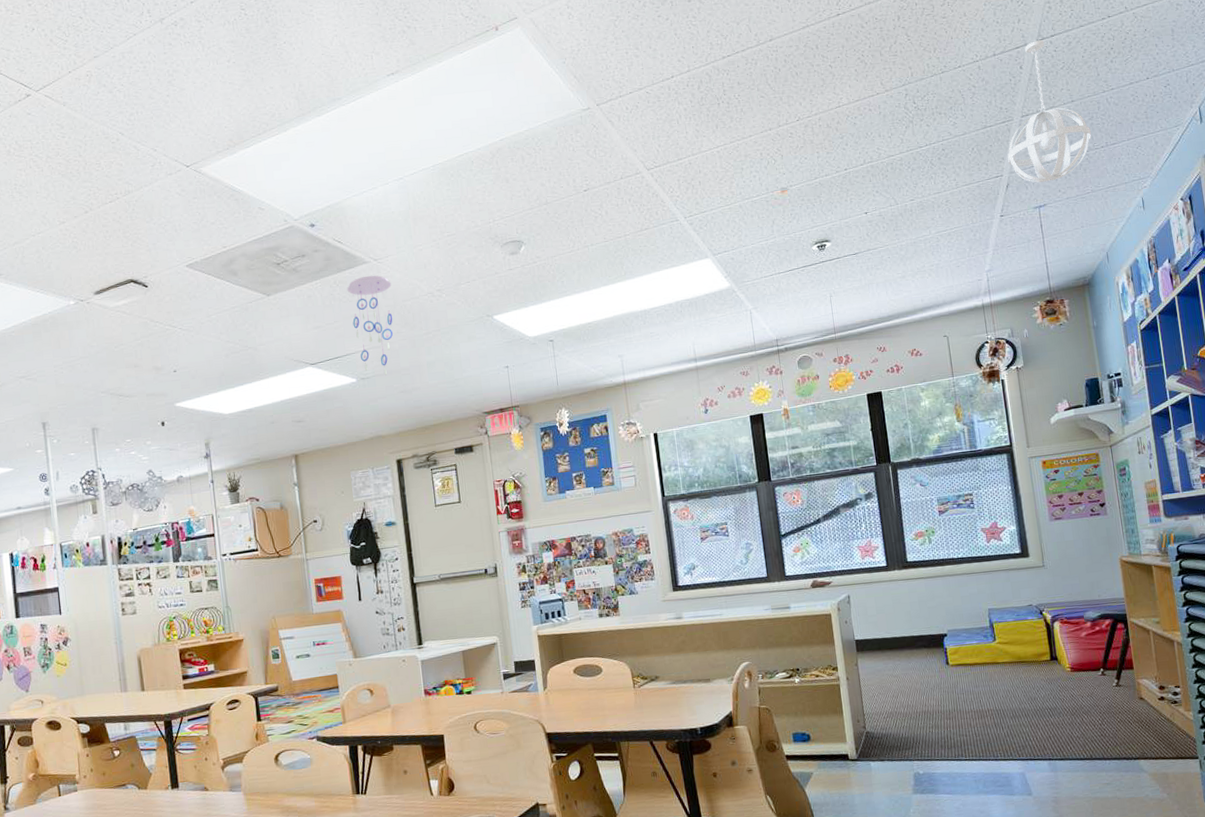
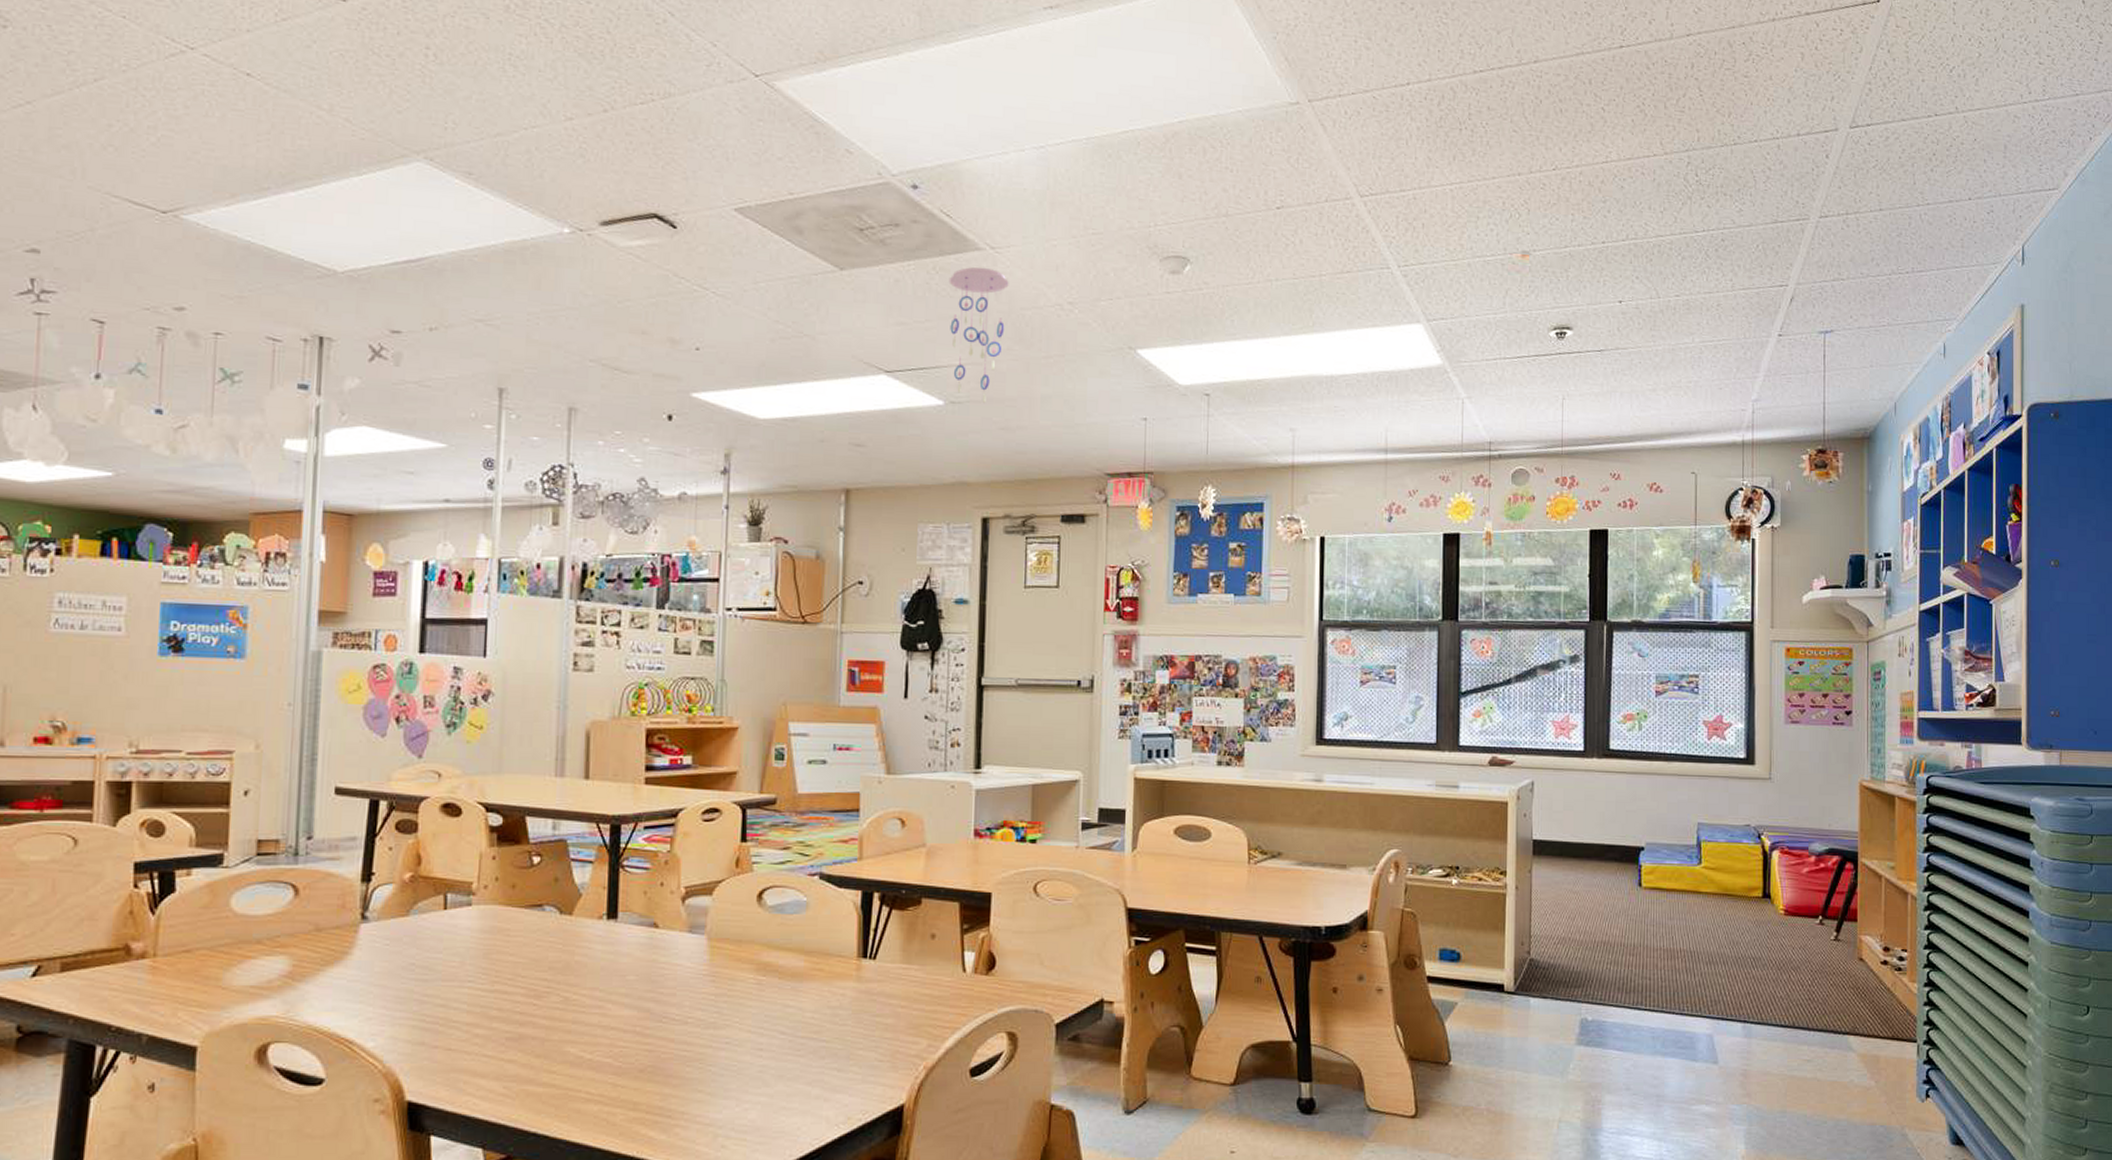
pendant light: present [1007,40,1091,183] -> none [1797,127,1896,304]

